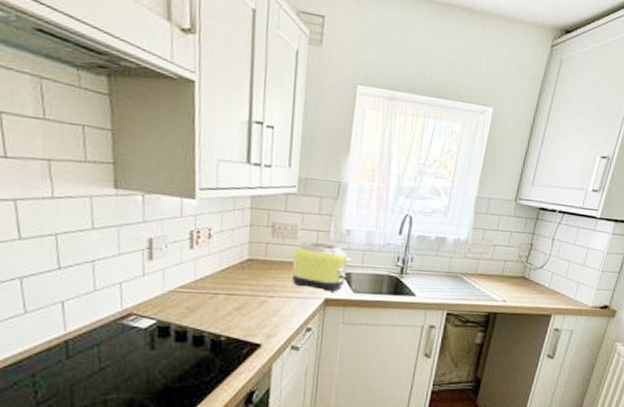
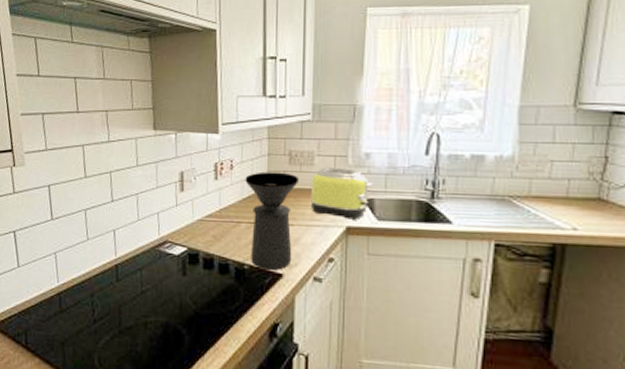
coffee maker: none [224,242,281,342] -> present [245,171,298,271]

